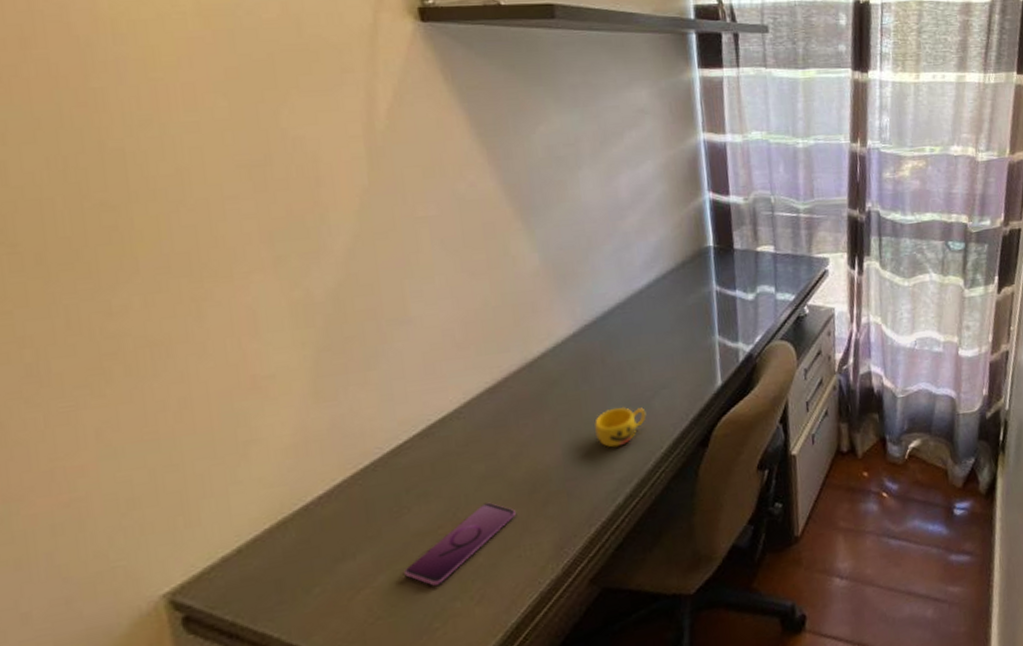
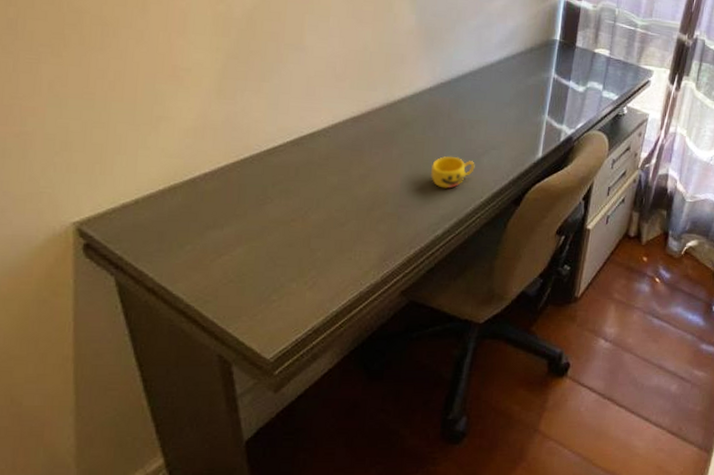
smartphone: present [404,502,516,586] -> none [258,209,354,266]

